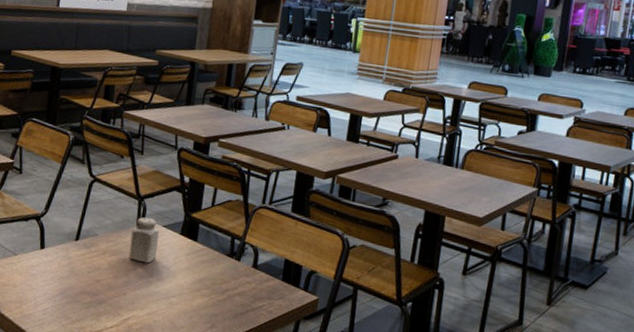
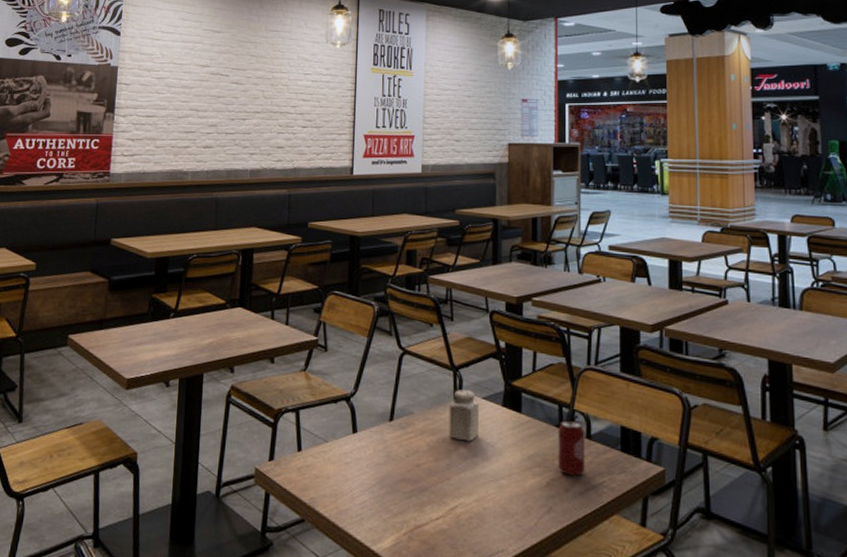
beverage can: none [224,250,252,299] -> present [558,420,585,476]

